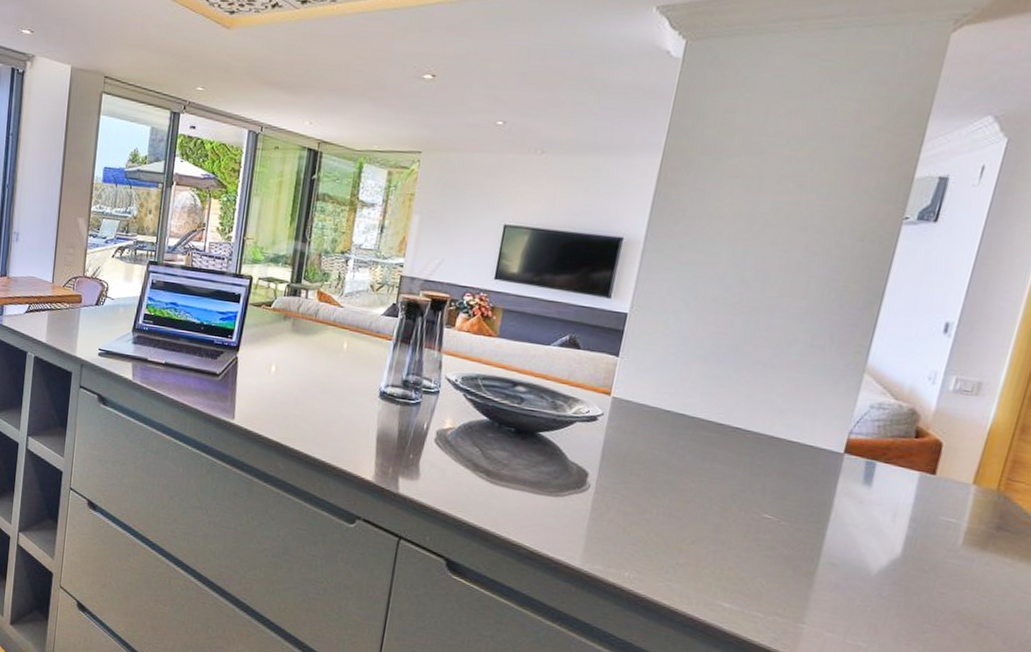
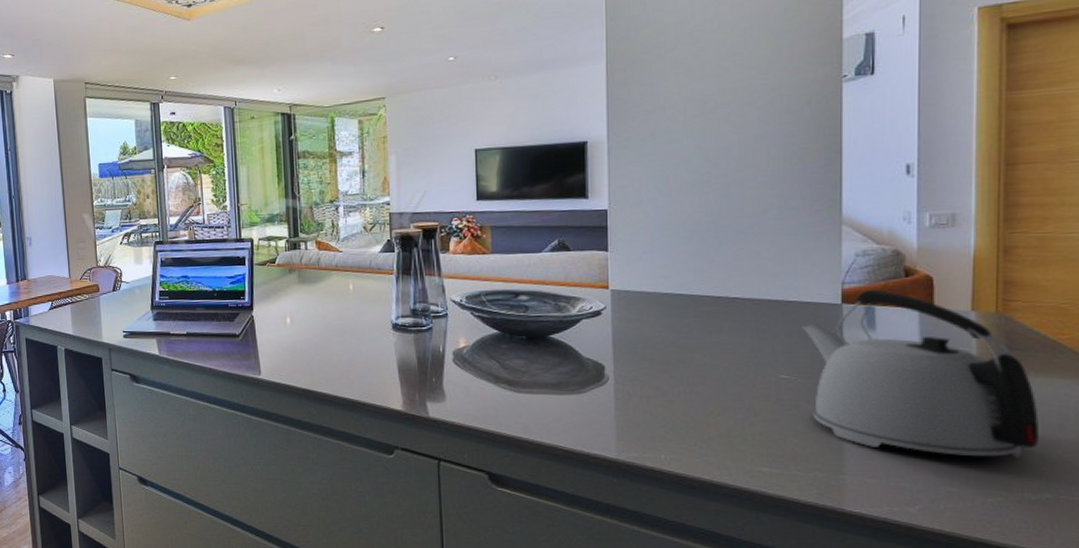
kettle: none [786,444,1014,638] -> present [803,289,1039,458]

